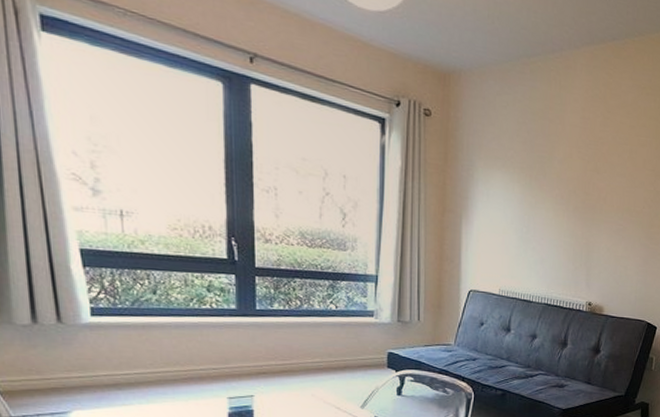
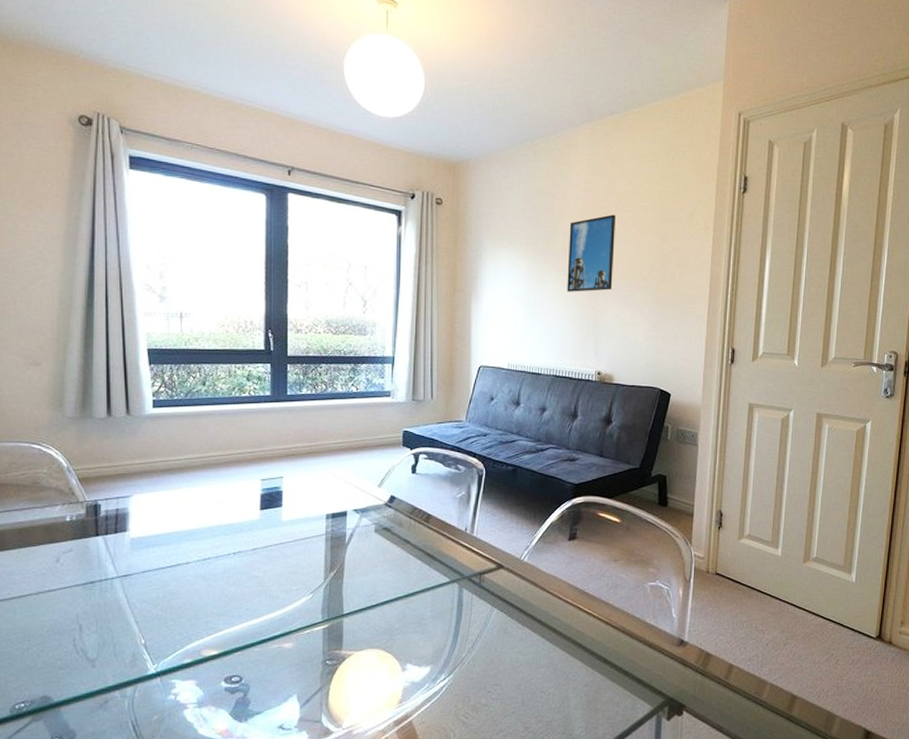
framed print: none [561,145,612,223] -> present [567,214,615,292]

